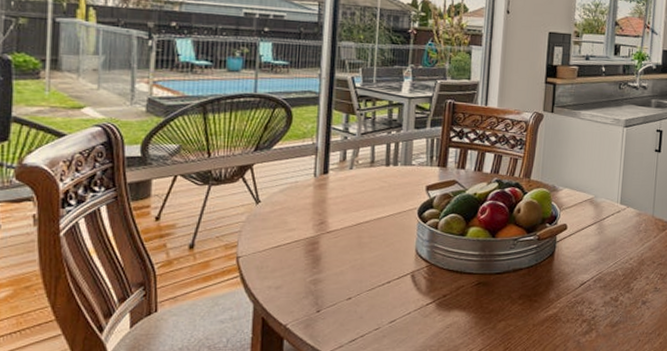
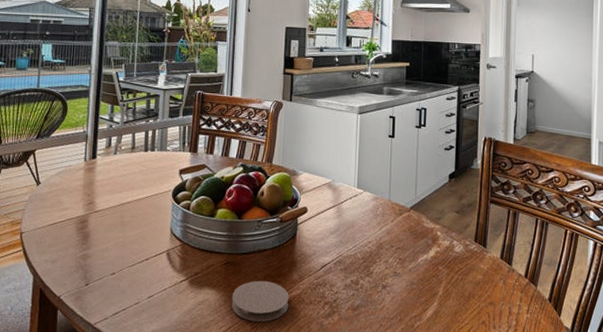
coaster: none [483,300,545,342] -> present [231,280,289,322]

